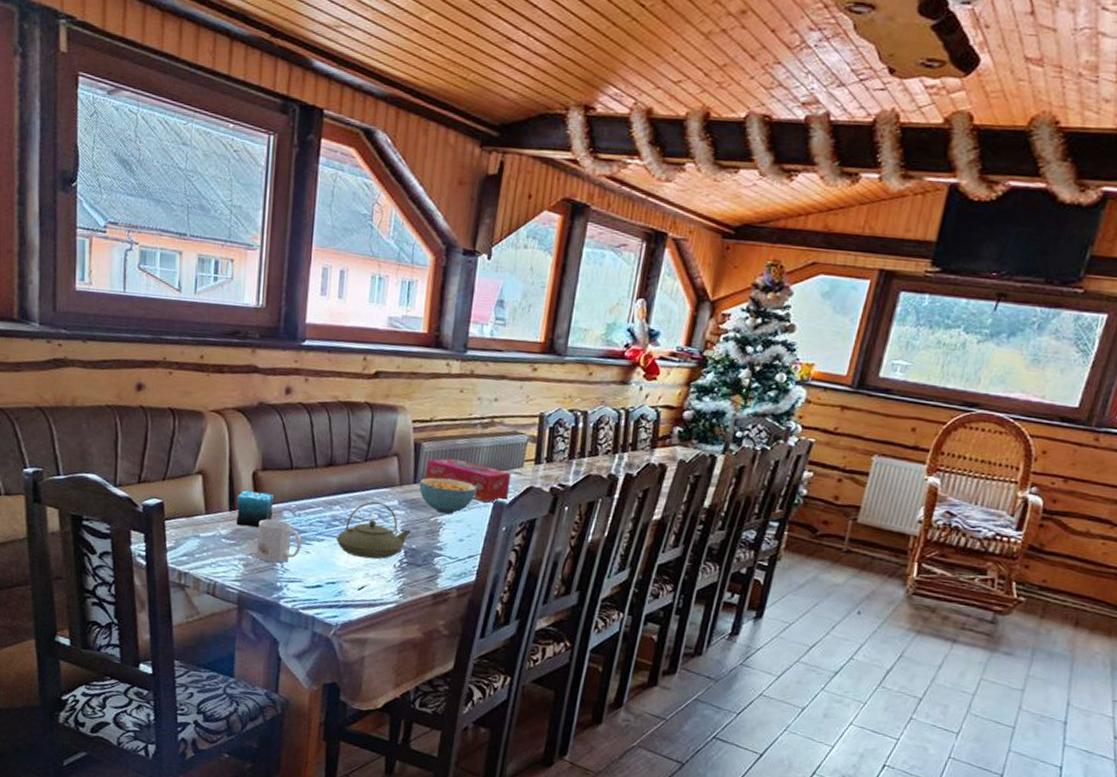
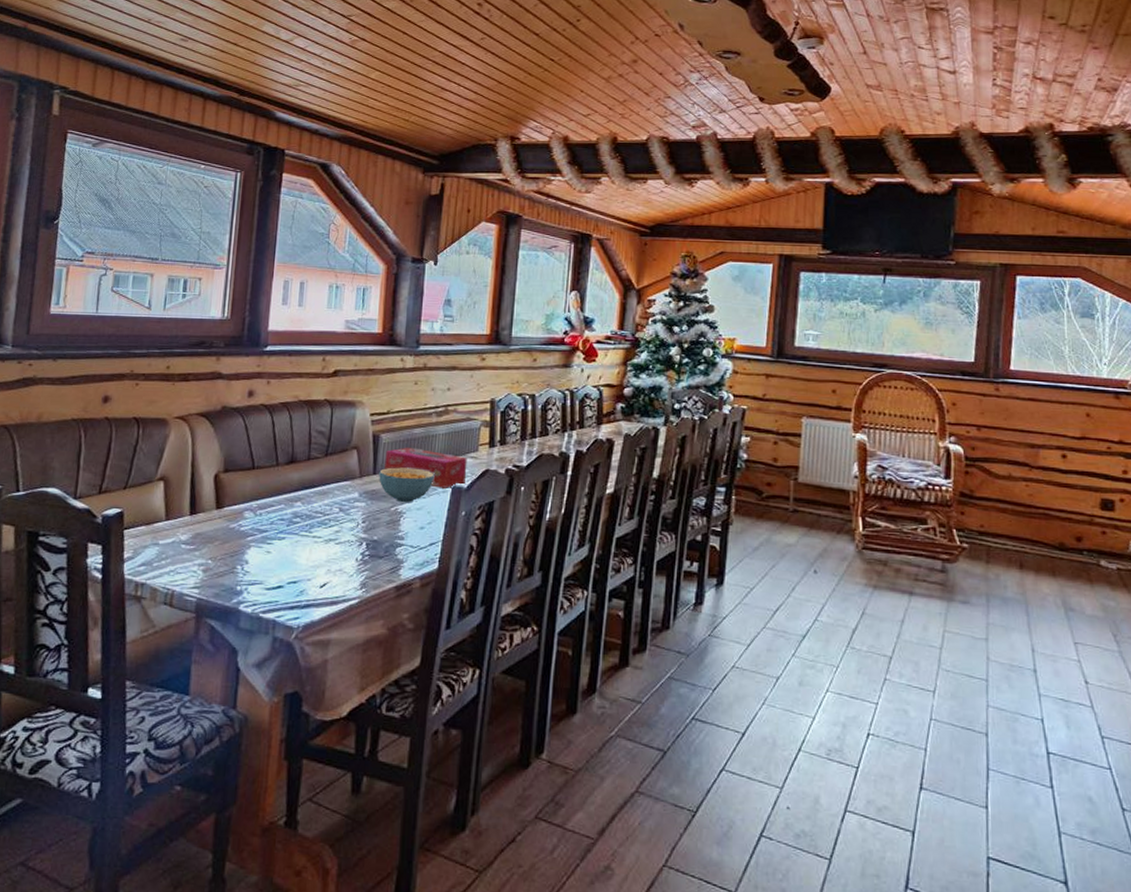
candle: present [236,490,275,527] -> none [196,493,236,530]
mug: present [256,519,302,563] -> none [216,520,263,565]
teapot: present [336,501,411,560] -> none [298,495,372,554]

